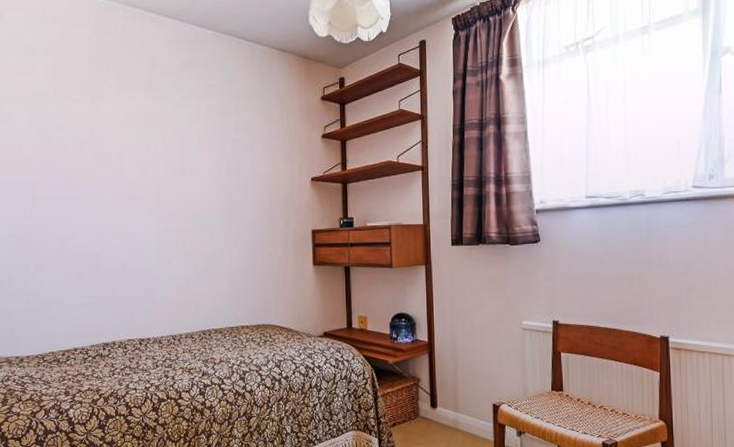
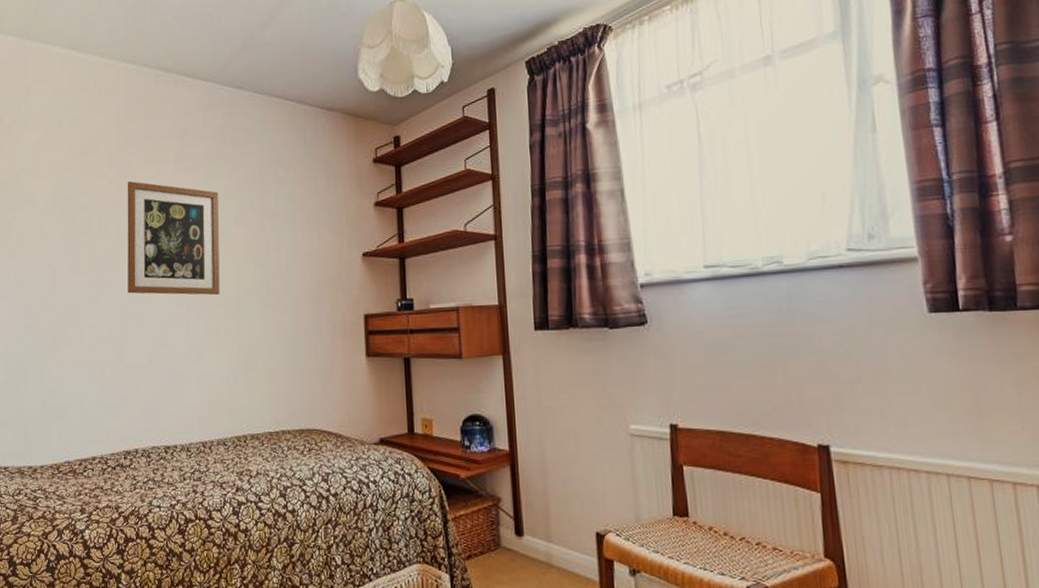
wall art: none [99,107,187,211] -> present [127,181,220,296]

